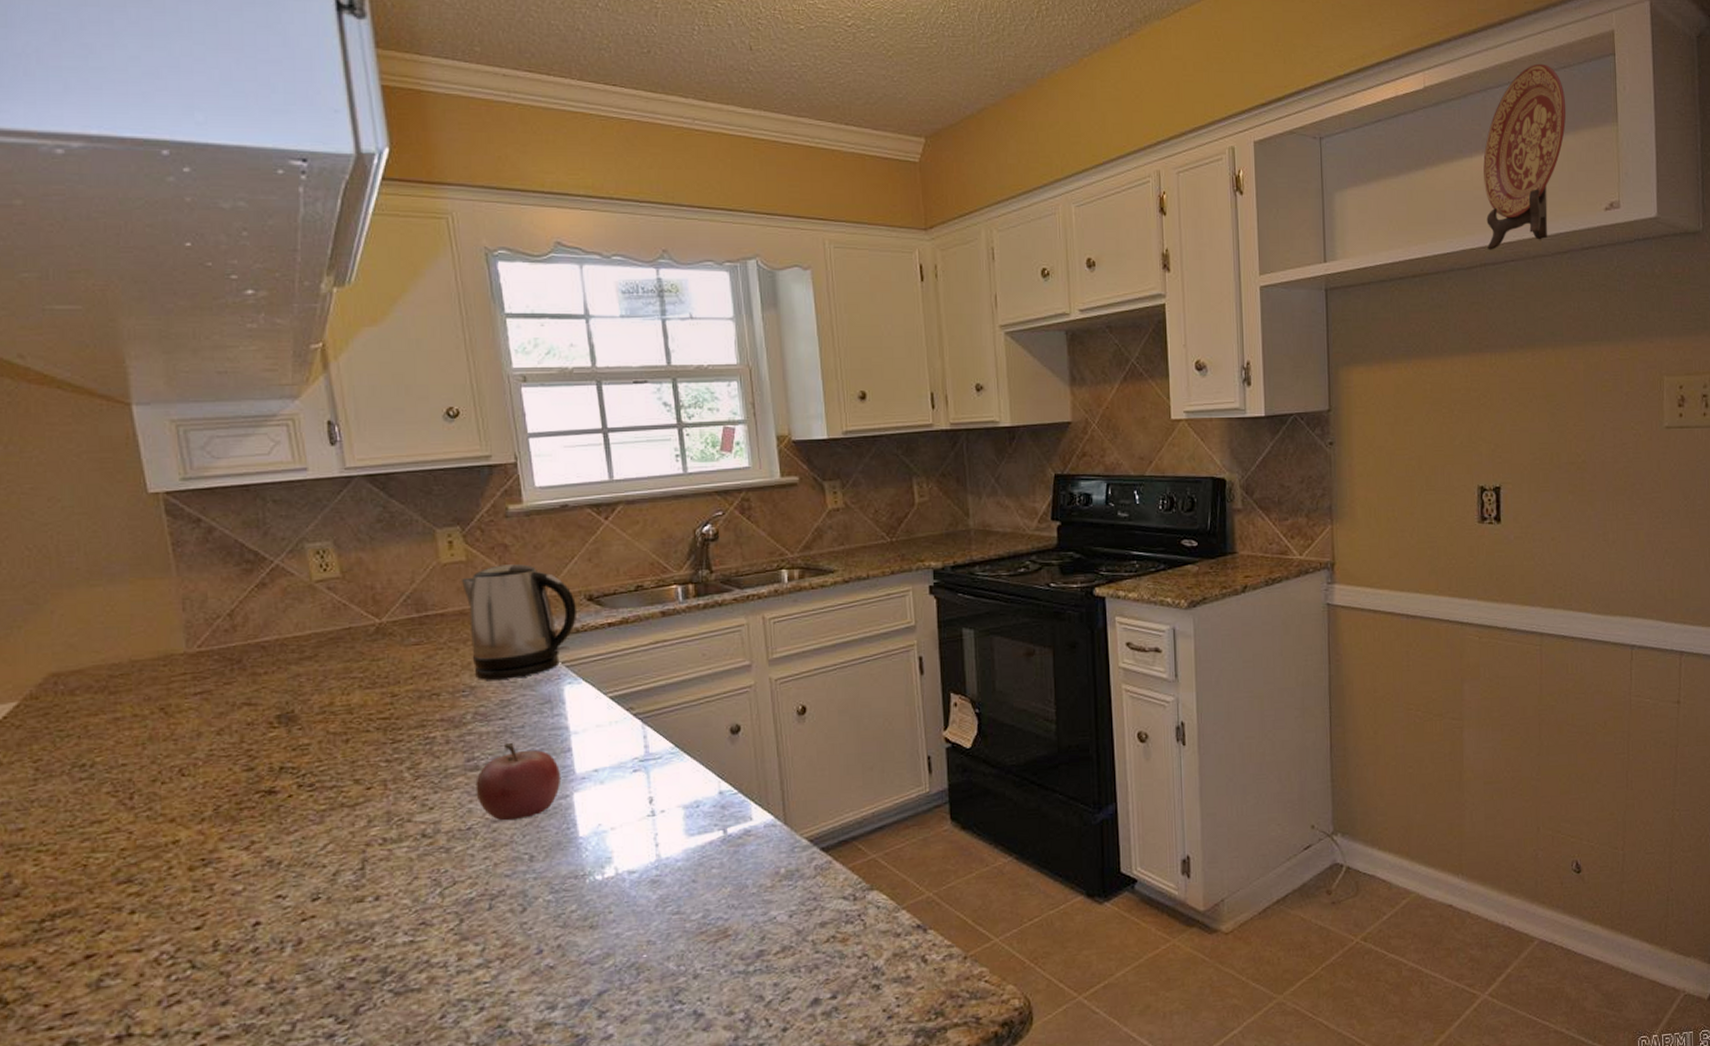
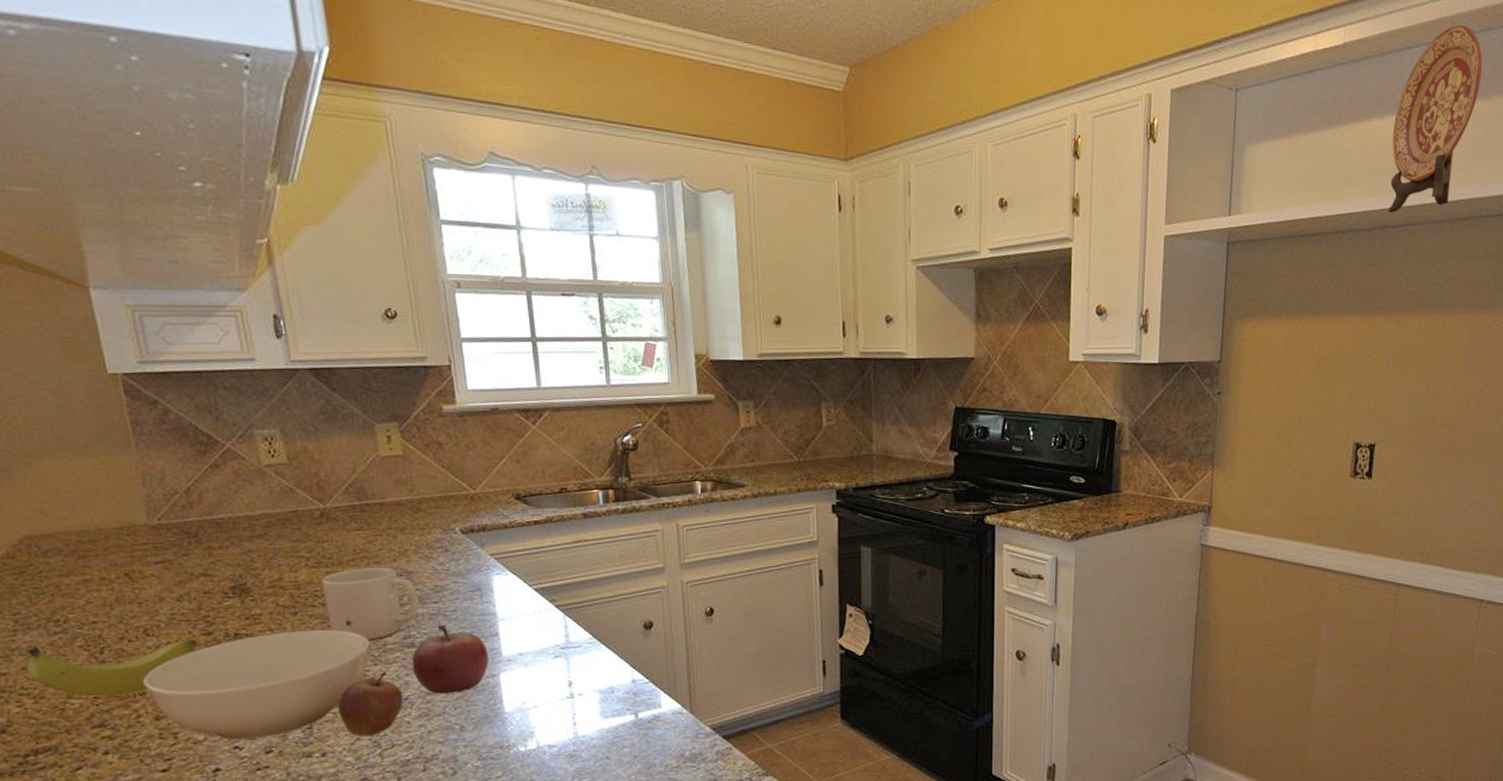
banana: none [45,777,237,849] -> present [25,639,197,697]
bowl: none [175,756,429,888] -> present [142,630,370,740]
mug: none [376,683,483,766] -> present [321,567,419,641]
fruit: none [394,800,466,875] -> present [338,672,403,736]
kettle: present [460,564,578,680] -> none [398,461,506,567]

